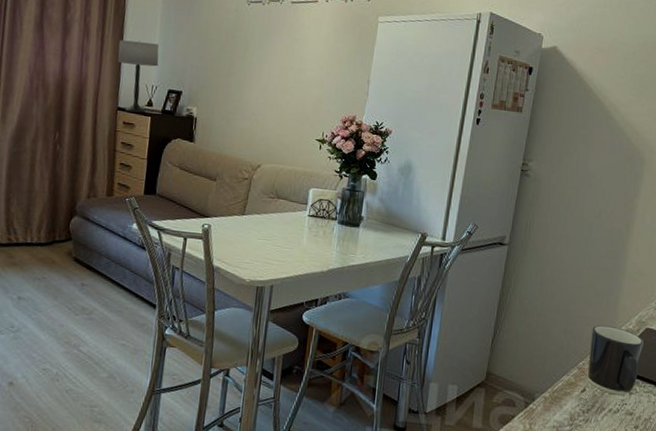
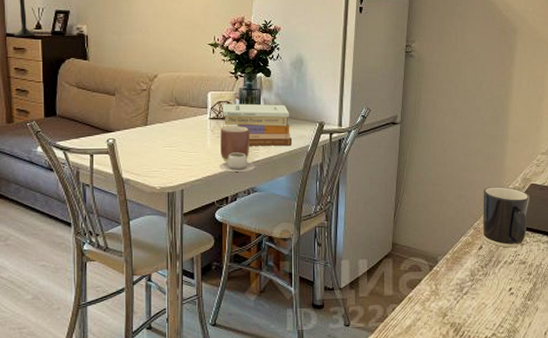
teacup: none [313,253,350,276] -> present [220,152,255,173]
mug: none [315,225,349,262] -> present [220,126,250,161]
books: none [322,202,392,254] -> present [223,103,293,146]

